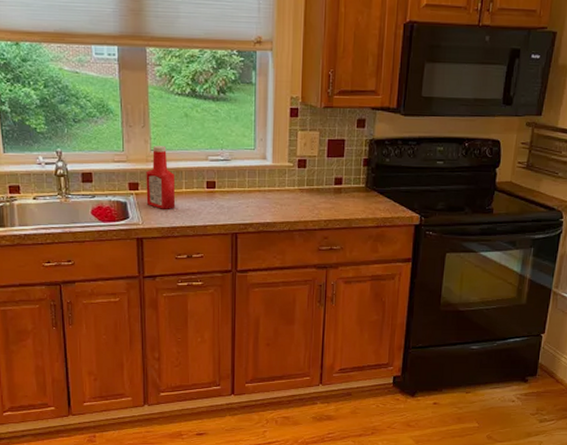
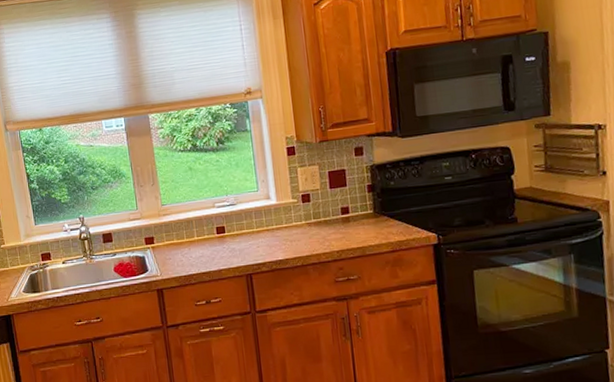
ketchup bottle: present [146,146,176,209] -> none [159,200,190,259]

